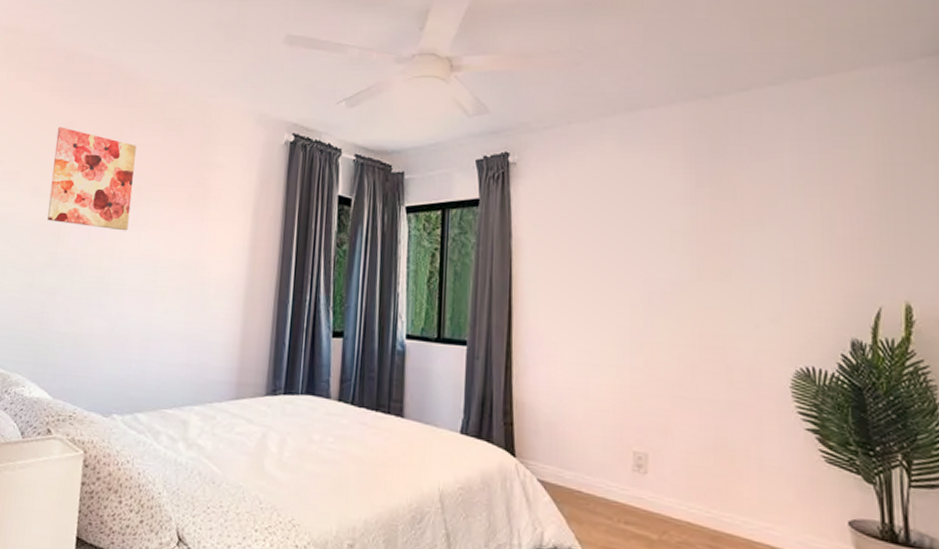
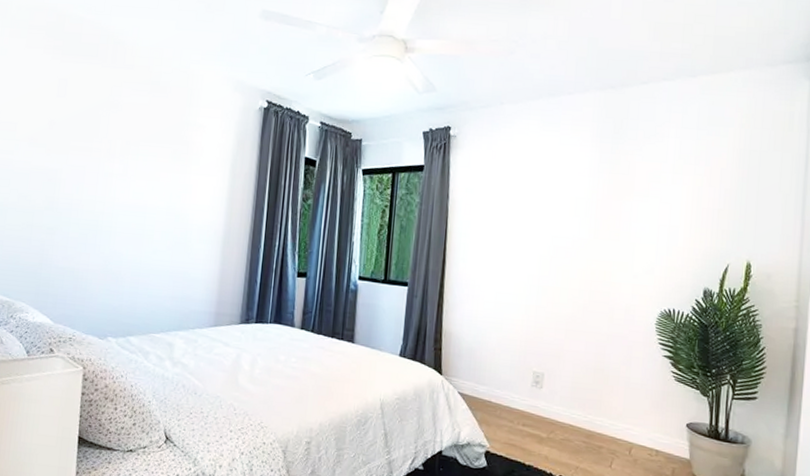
wall art: present [47,127,137,231] -> none [44,83,125,181]

